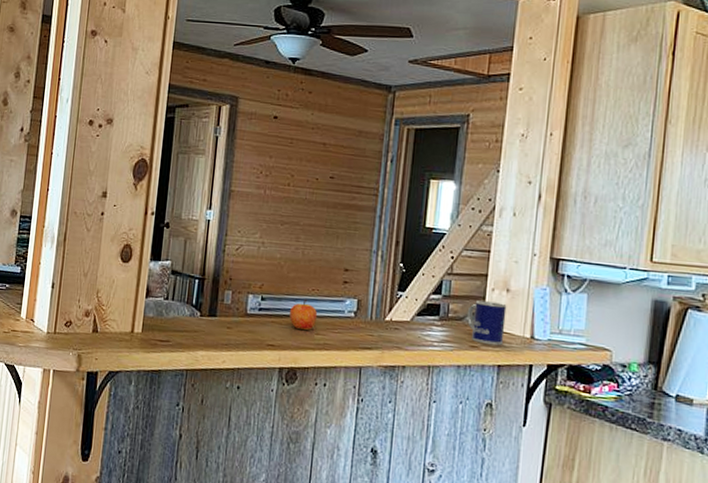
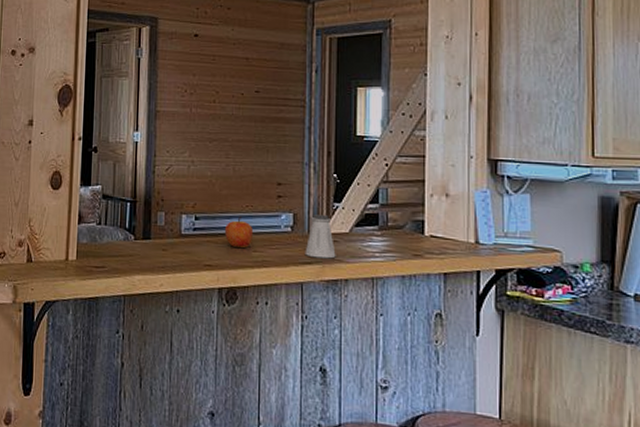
saltshaker: none [366,302,396,346] -> present [305,215,336,259]
mug: present [466,300,507,346] -> none [407,207,448,253]

